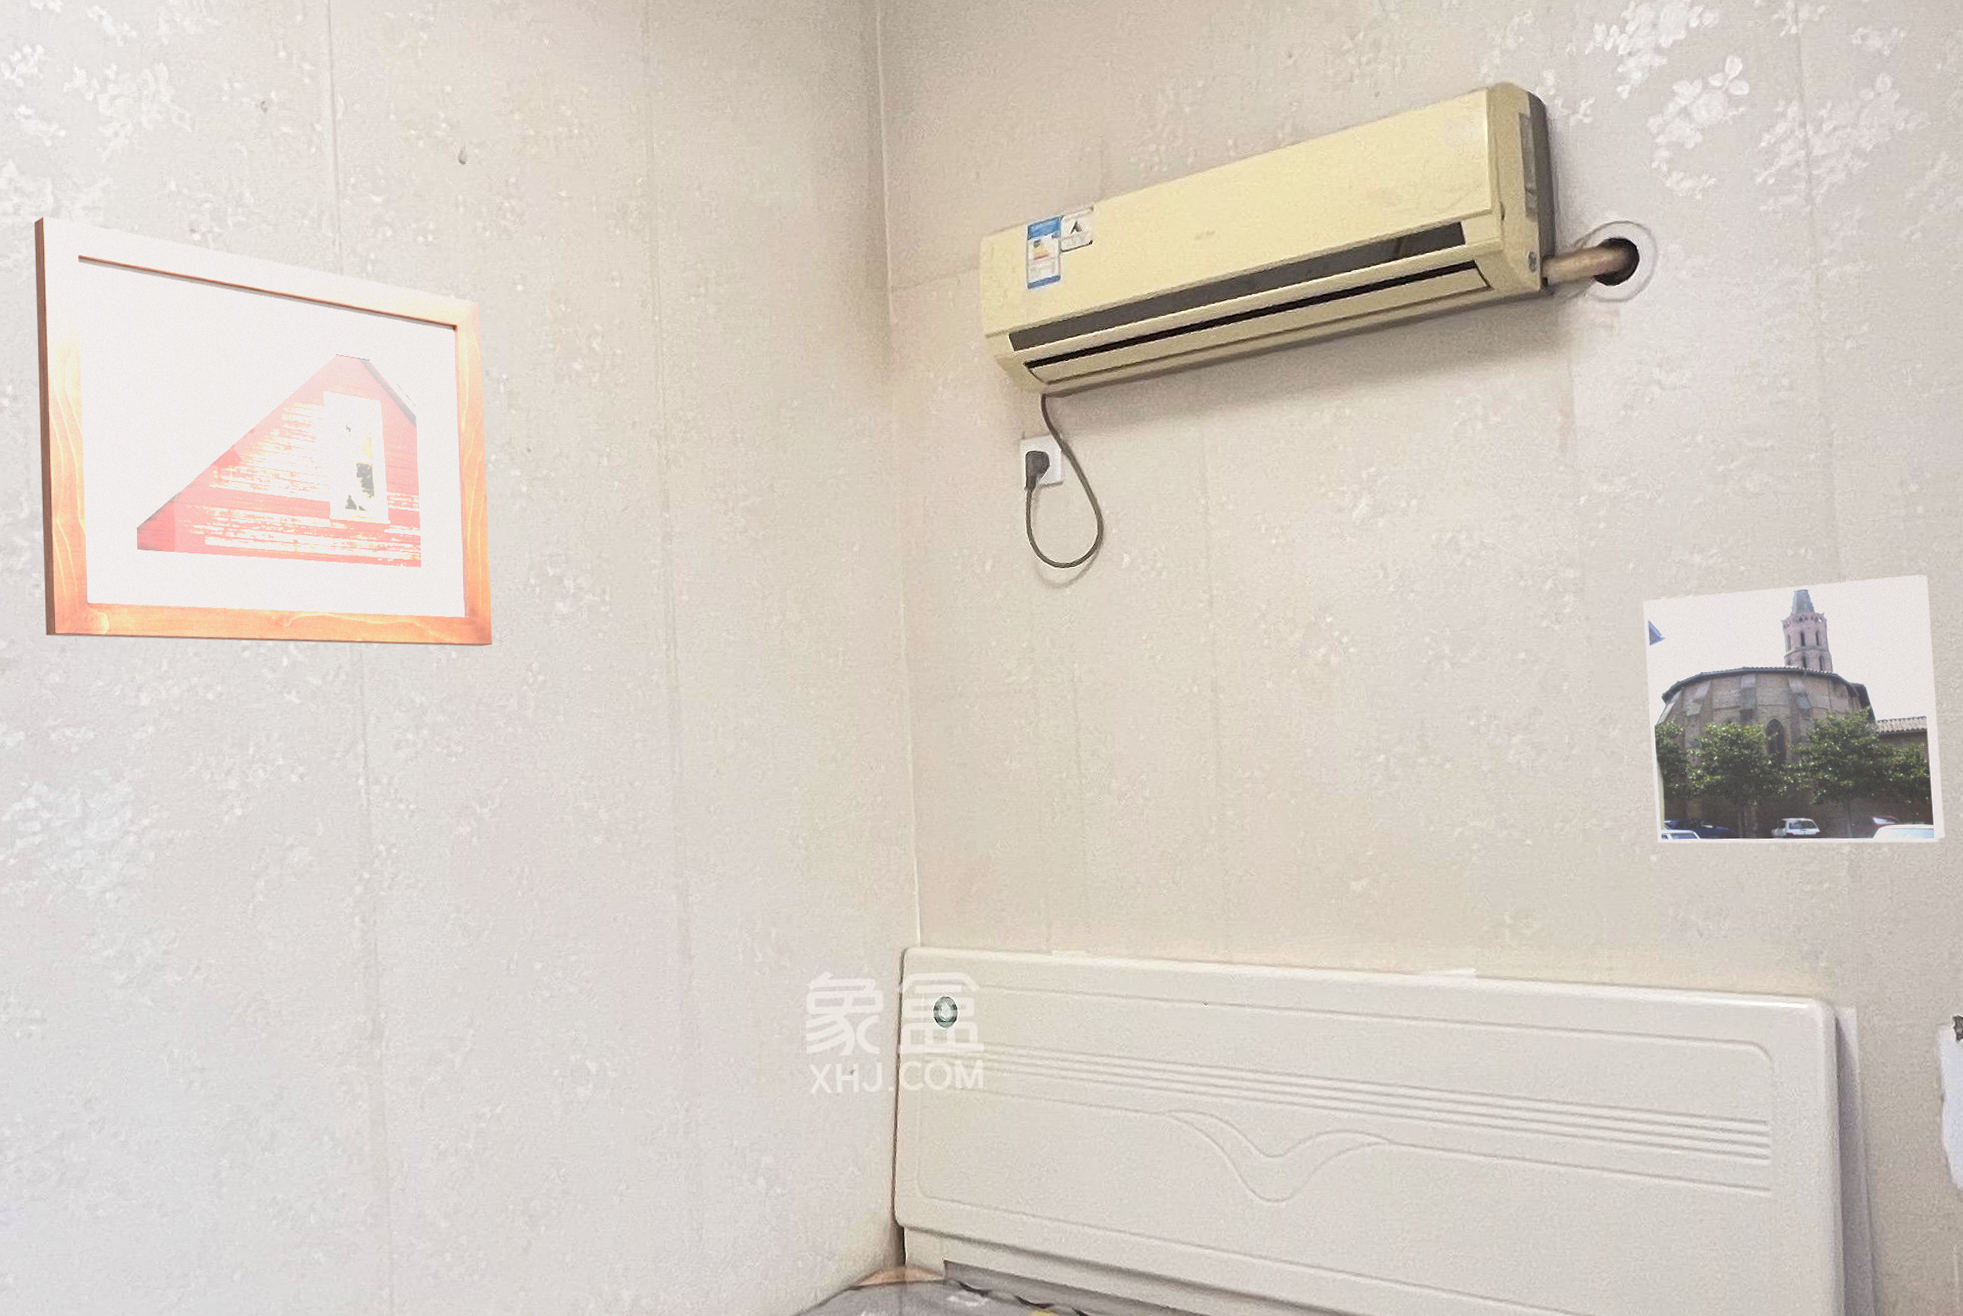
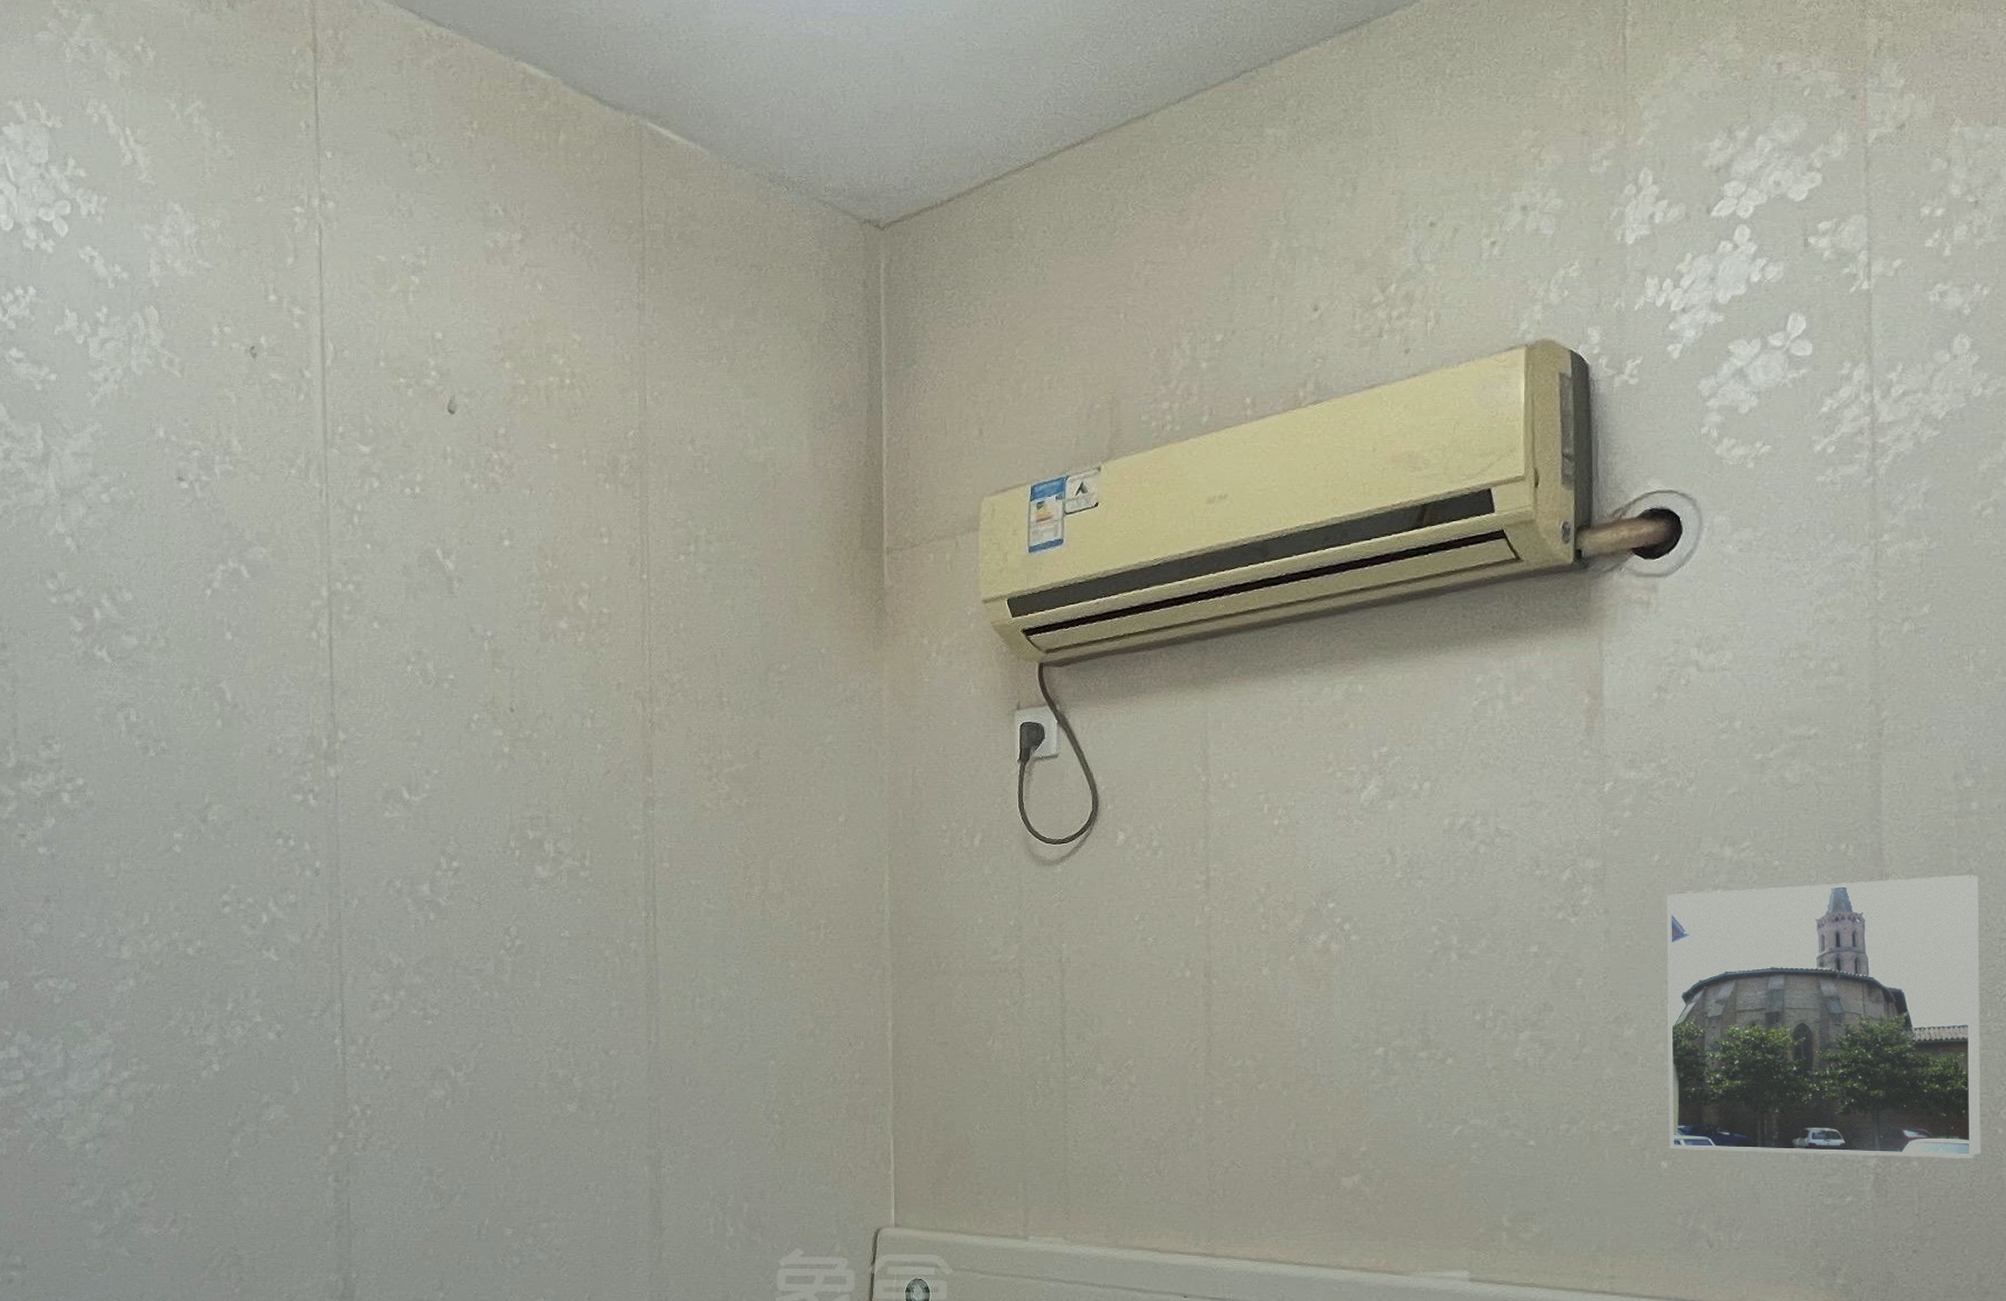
picture frame: present [34,216,492,647] -> none [23,462,471,908]

